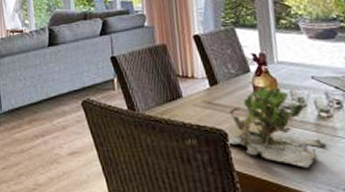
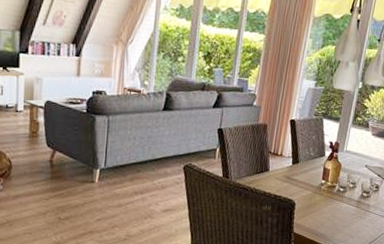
plant: present [227,86,327,168] -> none [293,169,361,233]

